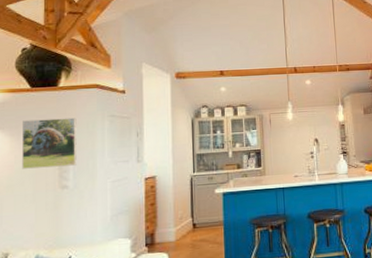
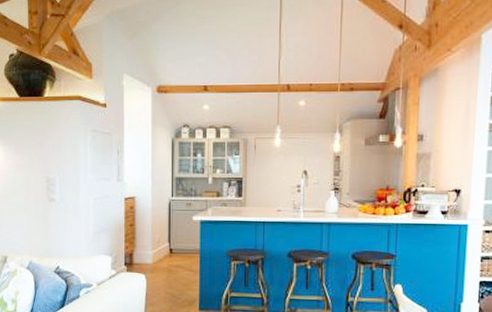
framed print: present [22,117,77,169] -> none [13,130,62,179]

